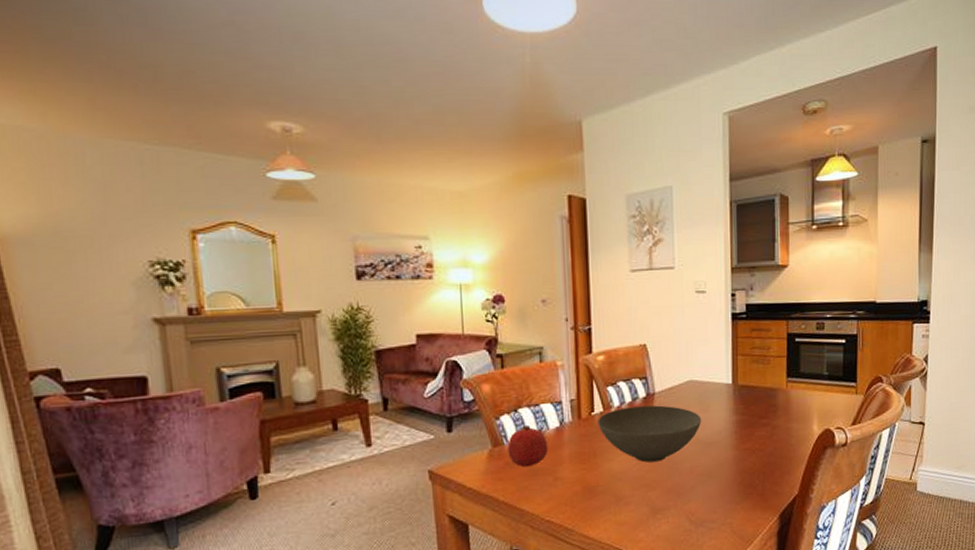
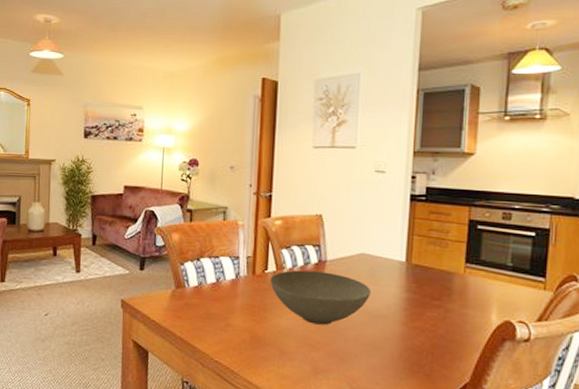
fruit: present [507,424,549,468] -> none [188,273,224,311]

